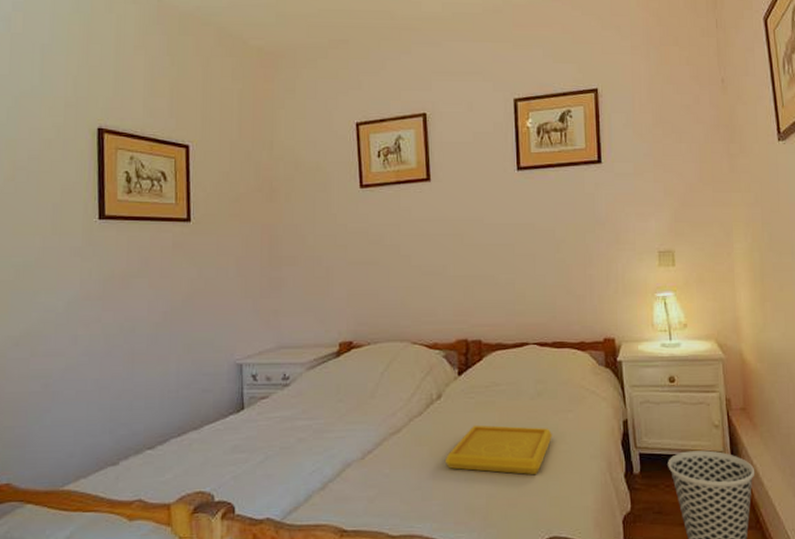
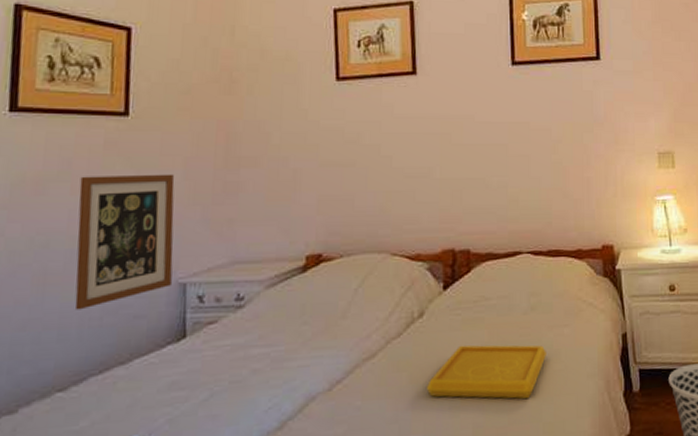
wall art: none [155,271,231,384] -> present [74,174,175,310]

